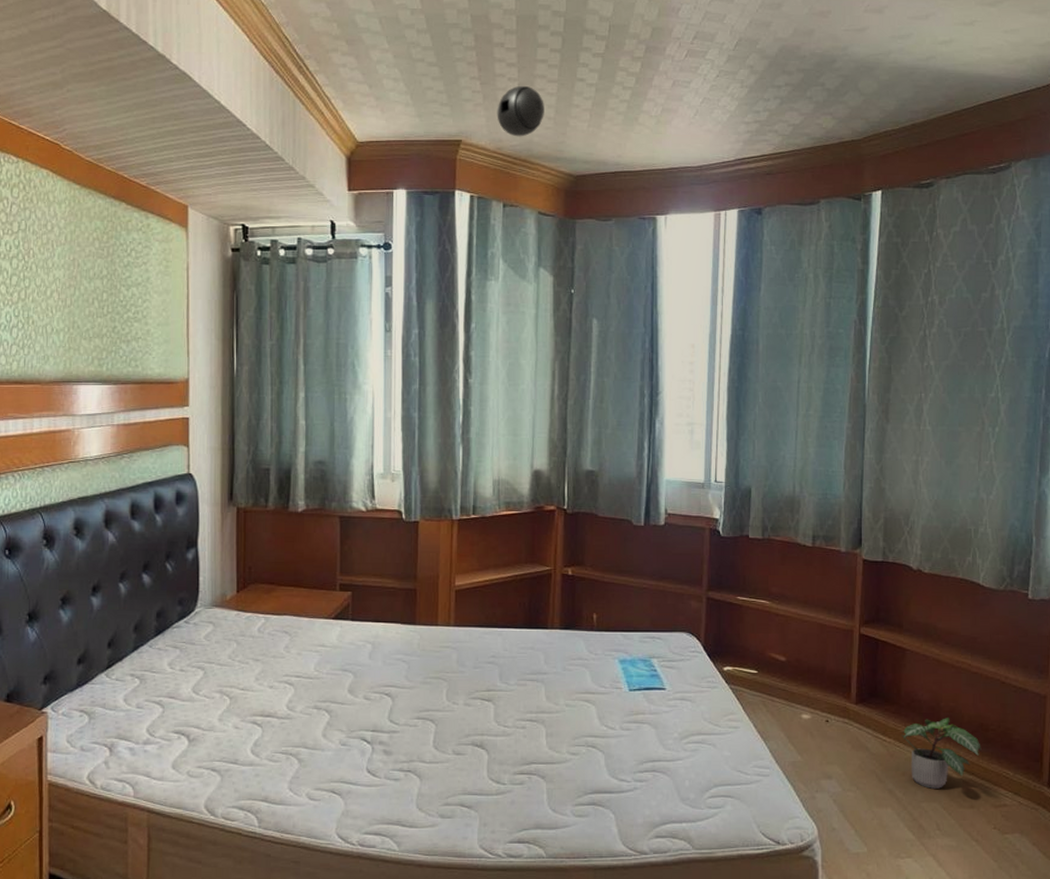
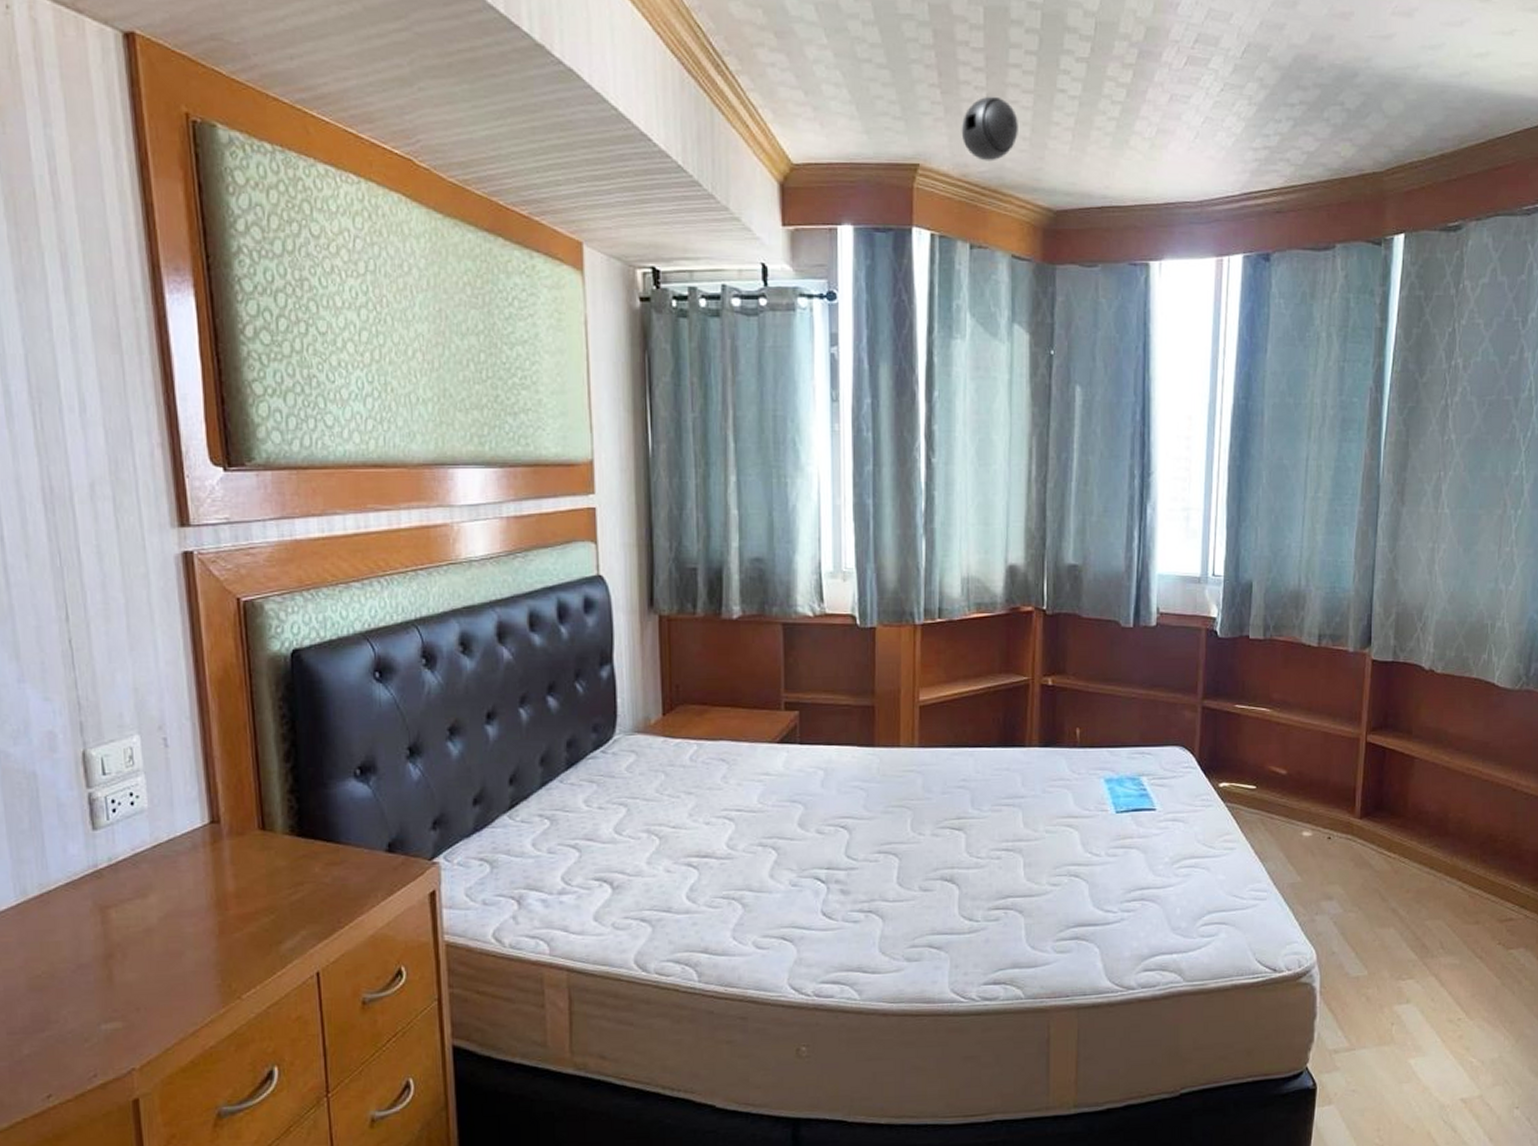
potted plant: present [901,718,981,789] -> none [1406,829,1489,905]

